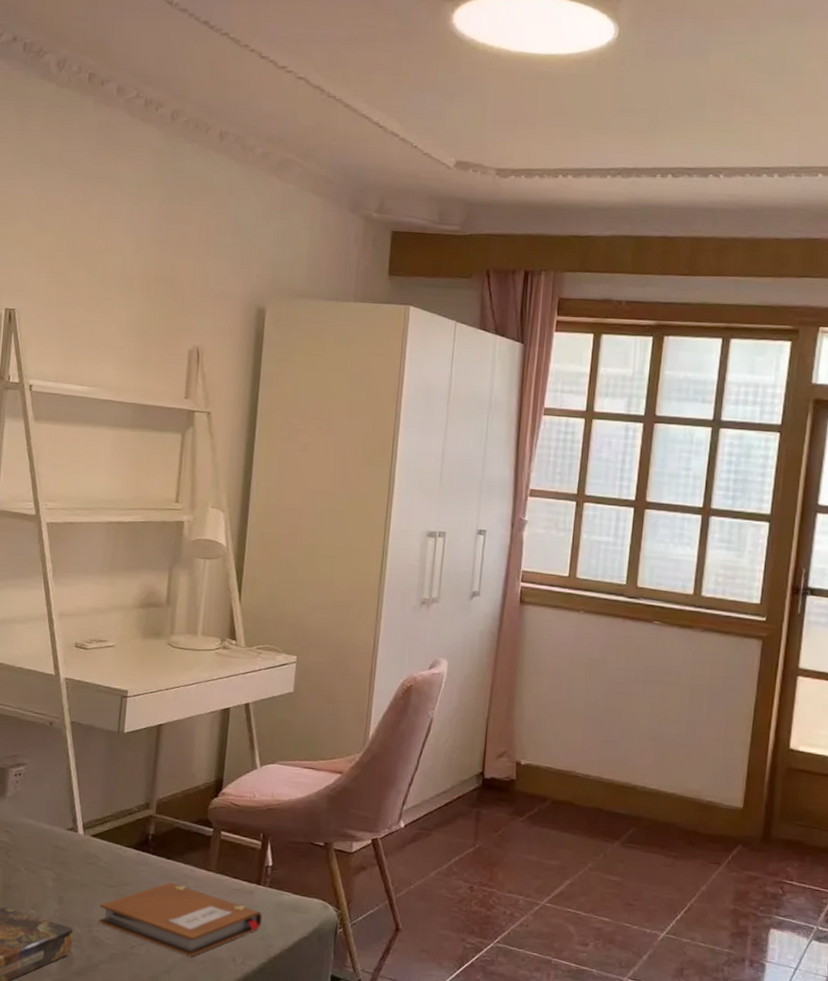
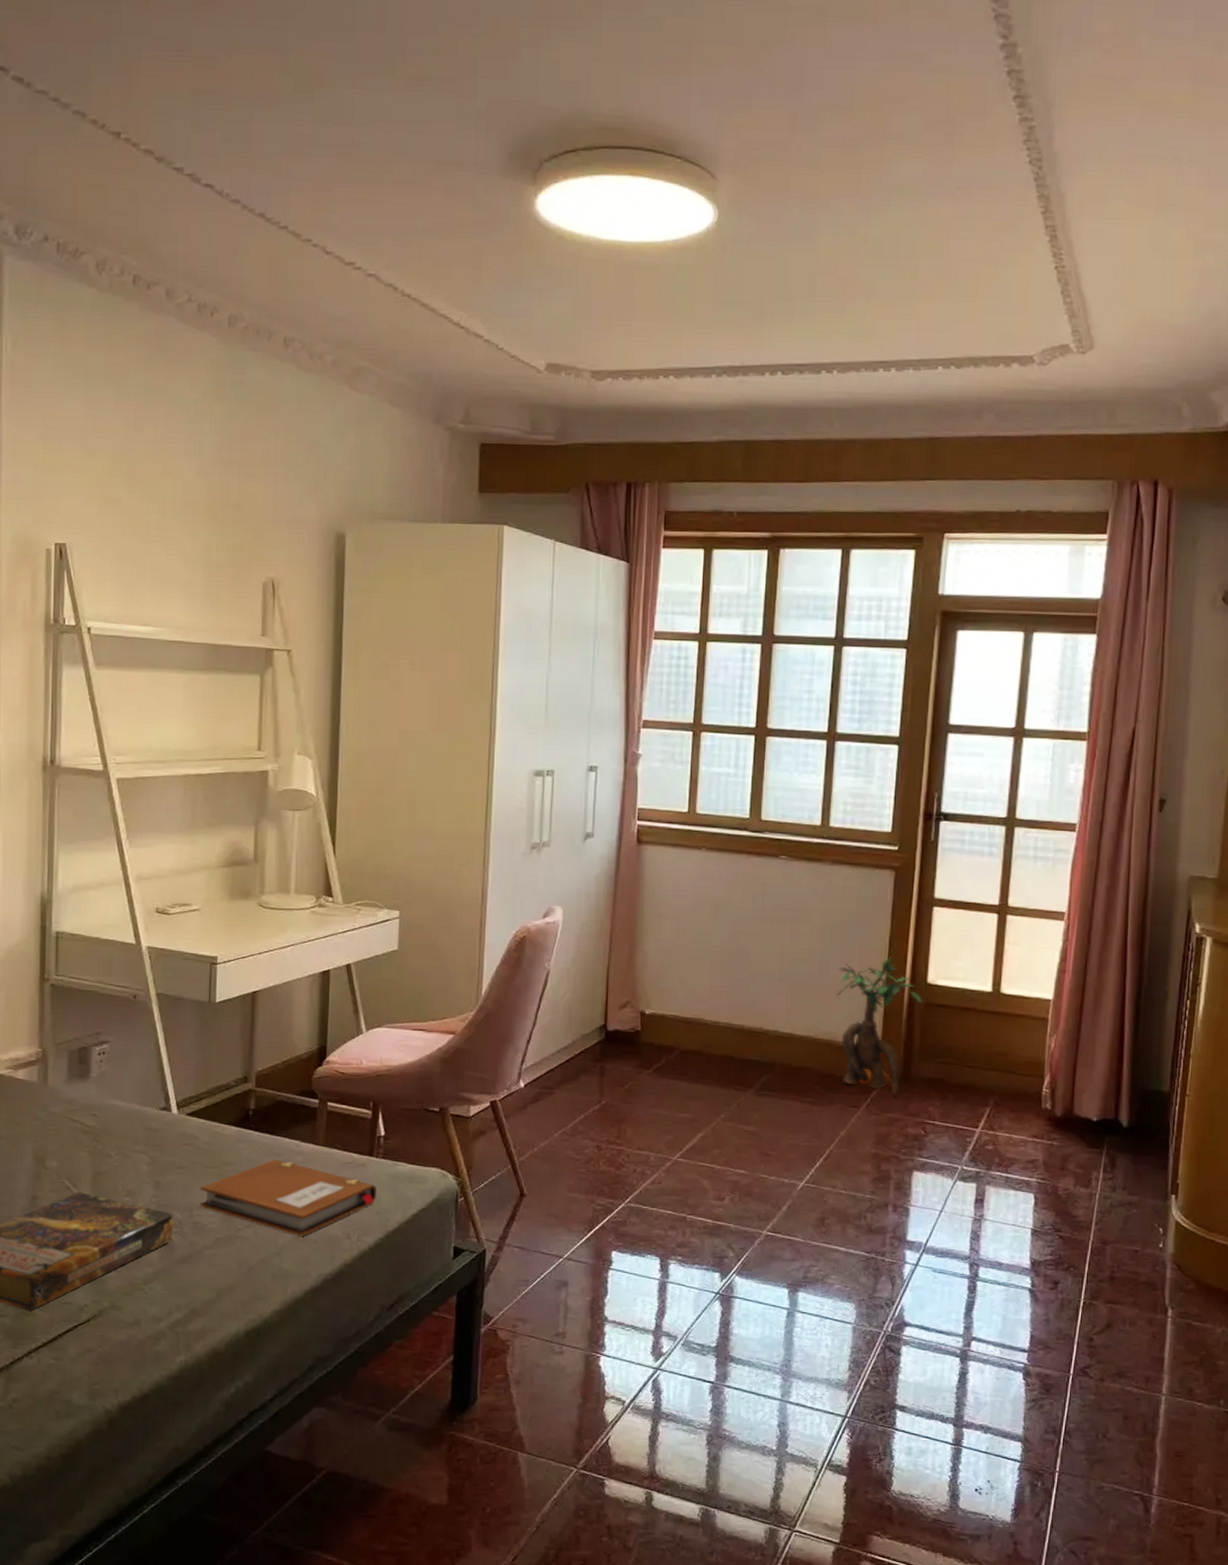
decorative plant: none [702,722,785,856] -> present [836,957,923,1096]

